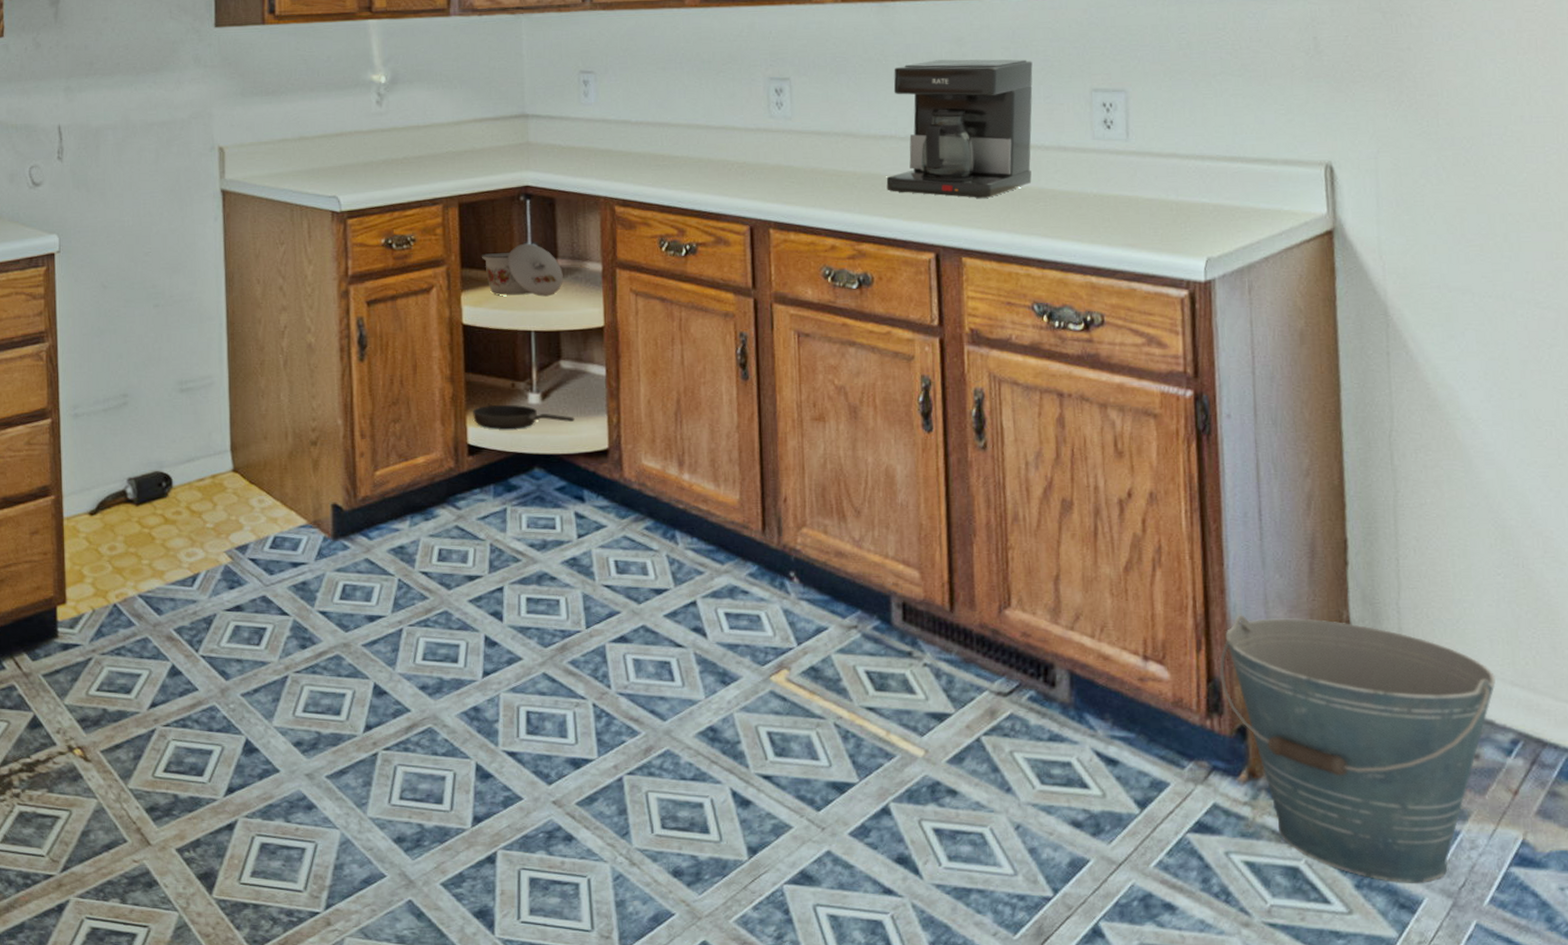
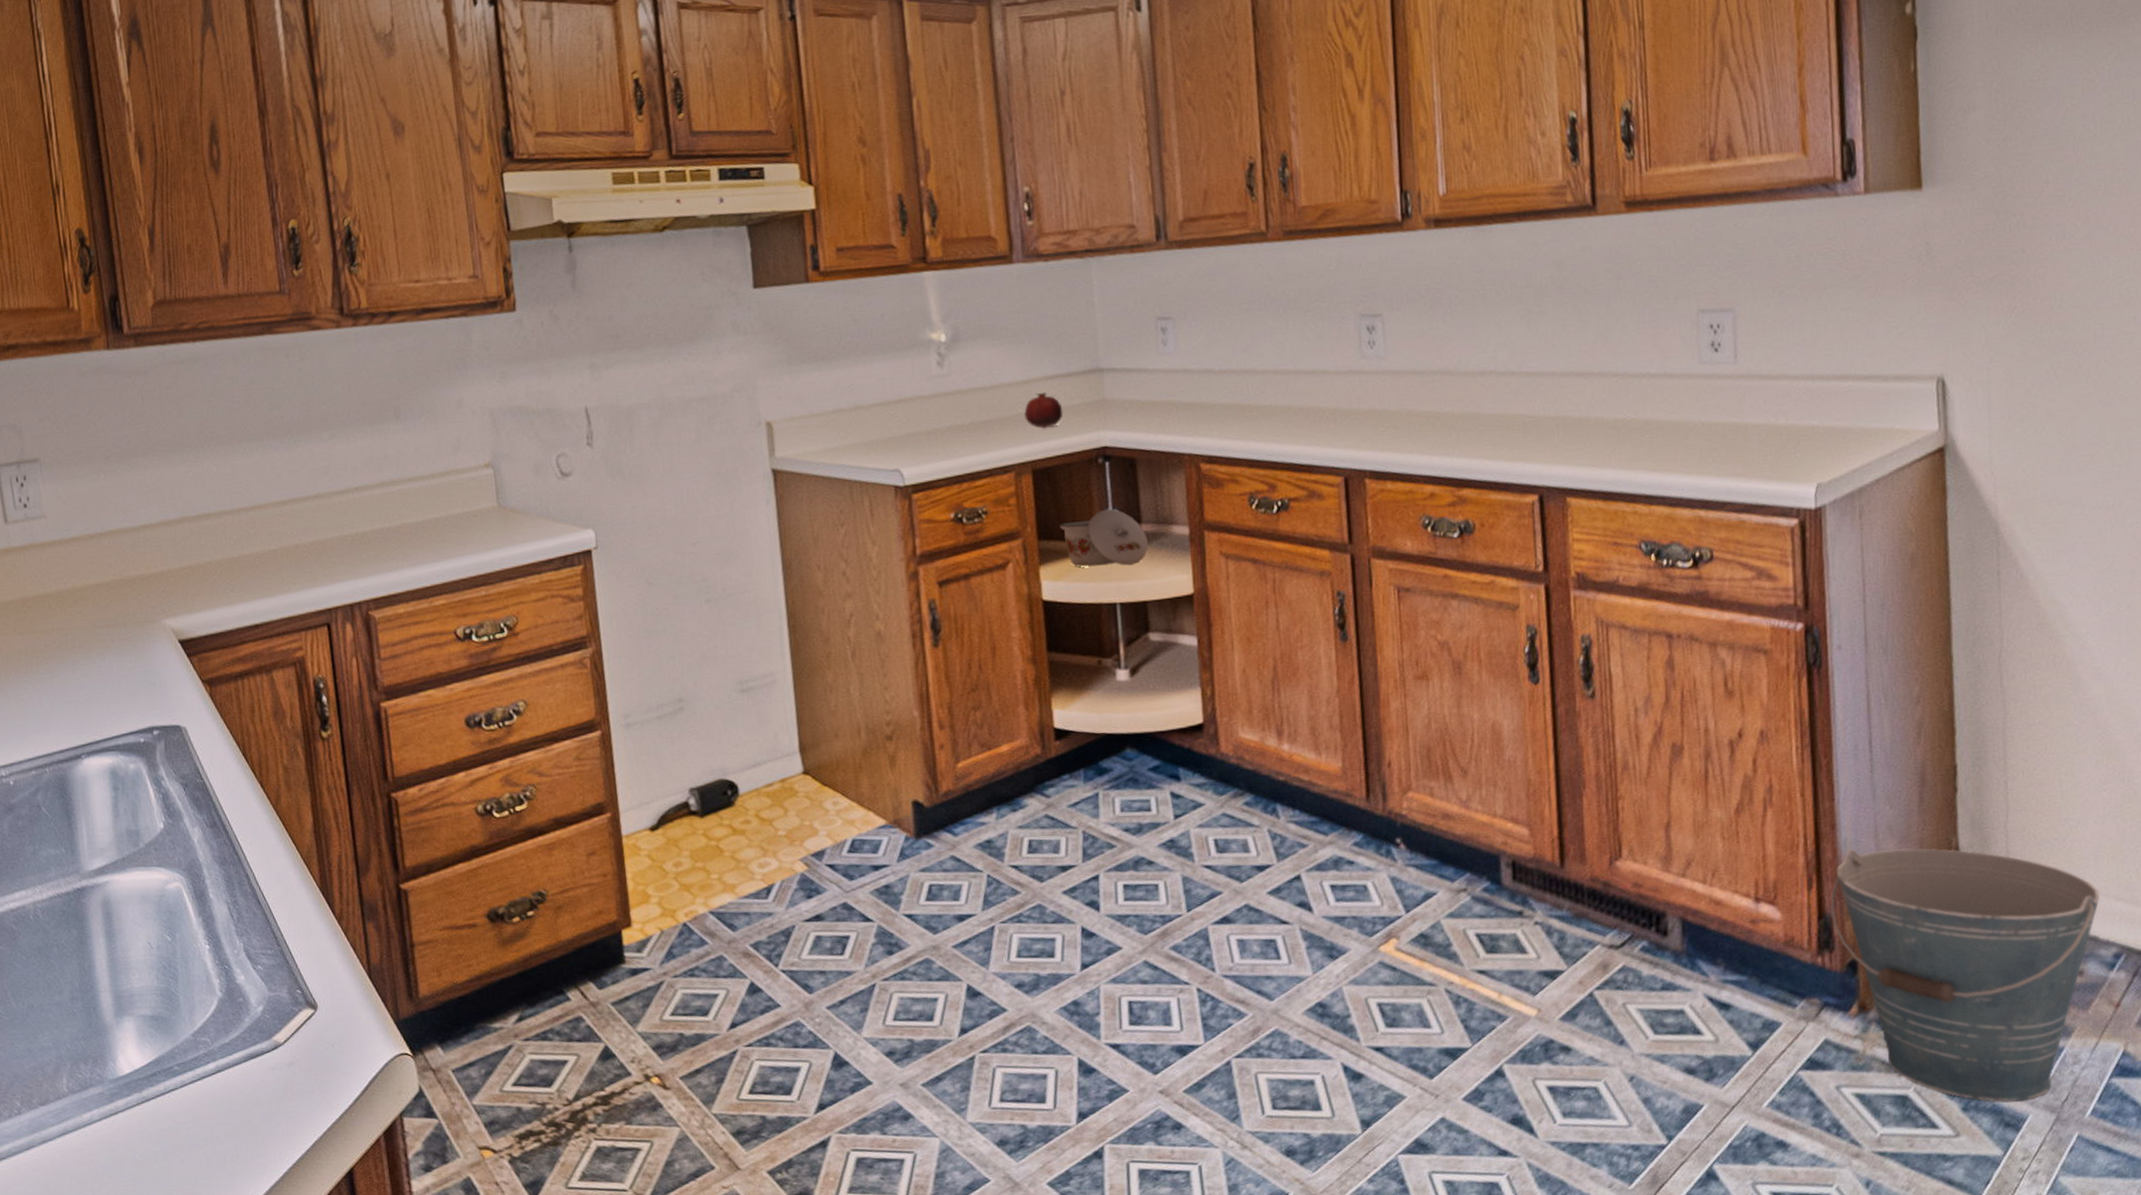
fruit: none [454,133,490,167] -> present [1024,392,1063,429]
frying pan: present [473,404,575,430] -> none [1058,682,1167,710]
coffee maker: present [886,59,1033,198] -> none [1486,281,1638,434]

